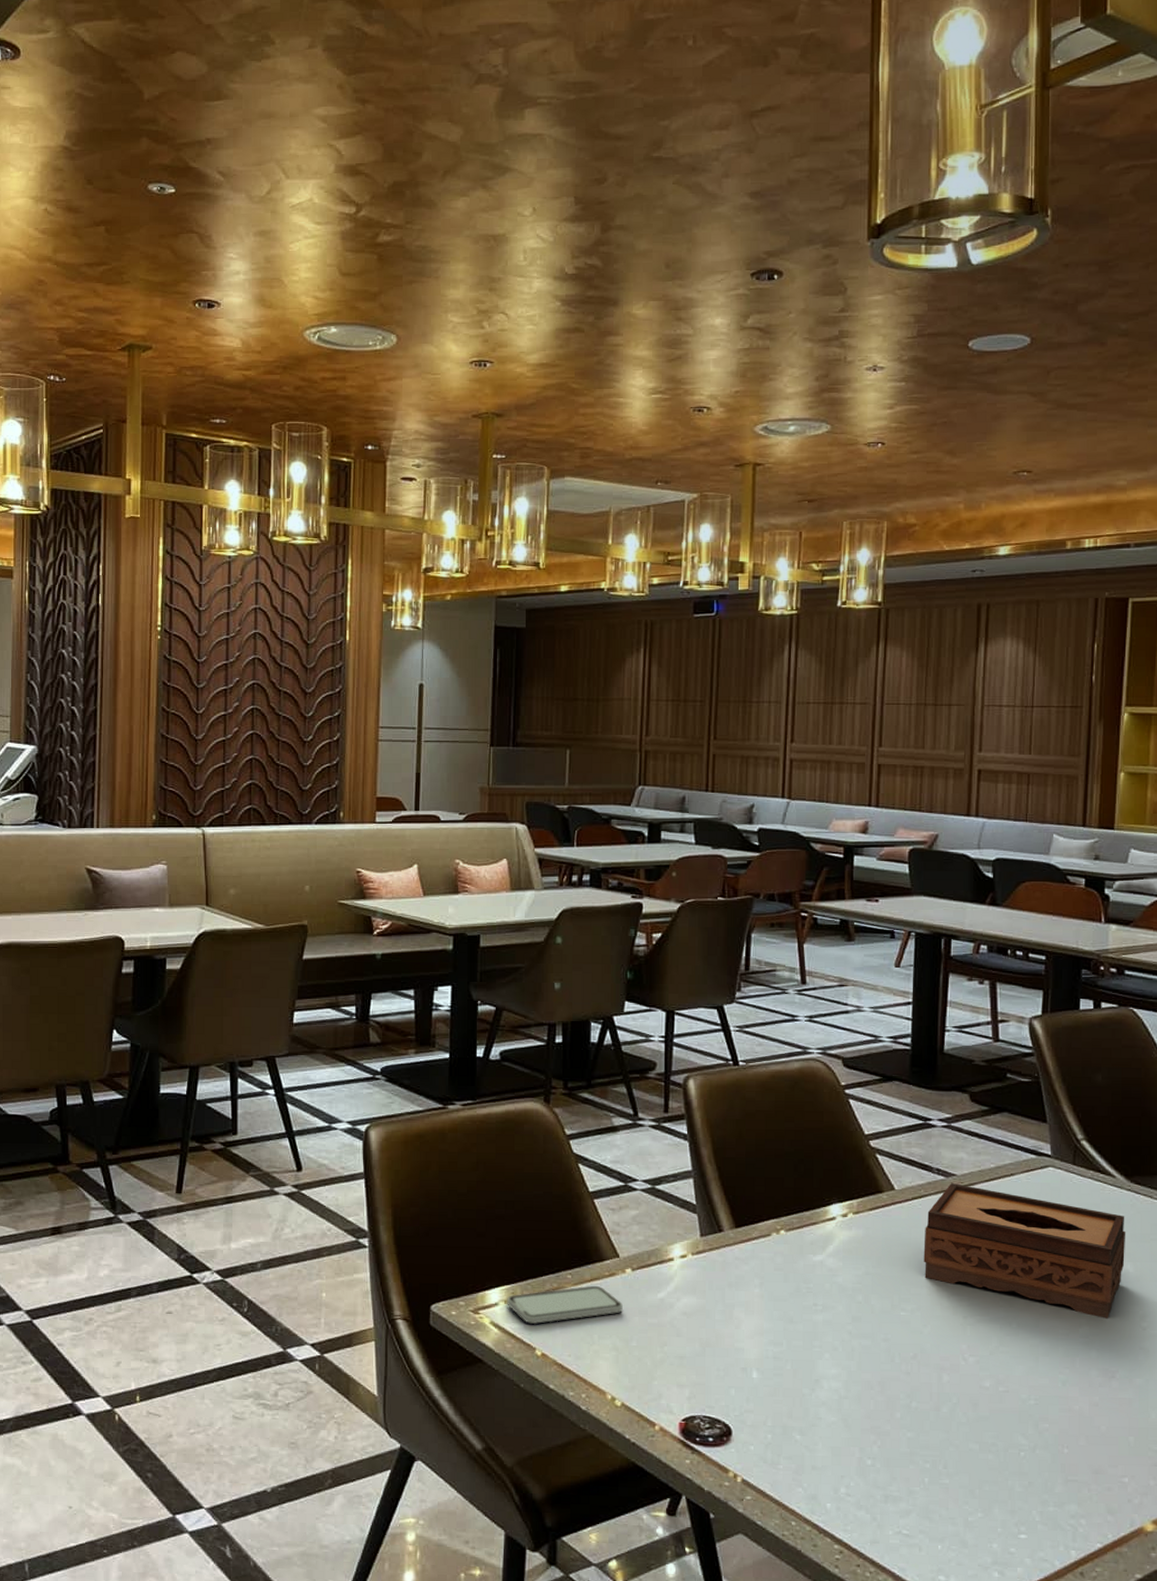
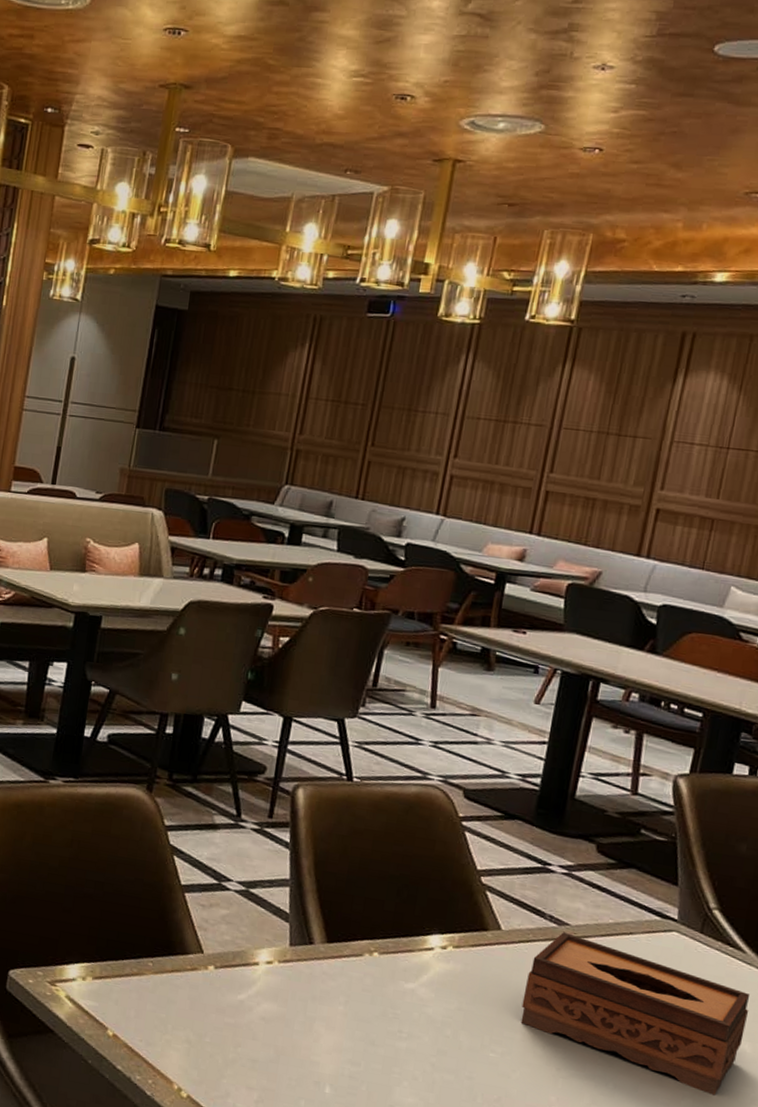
smartphone: present [507,1285,623,1324] -> none [84,973,201,1008]

